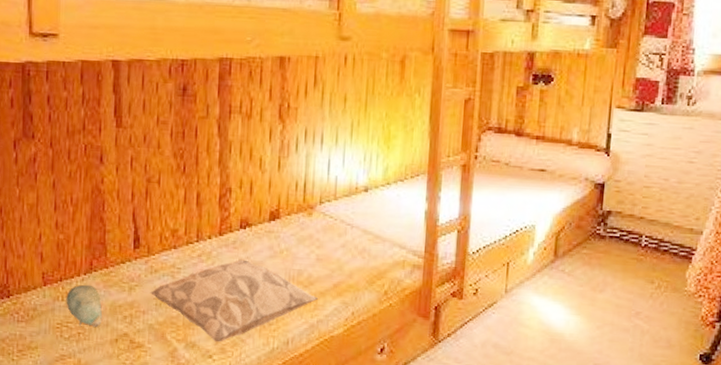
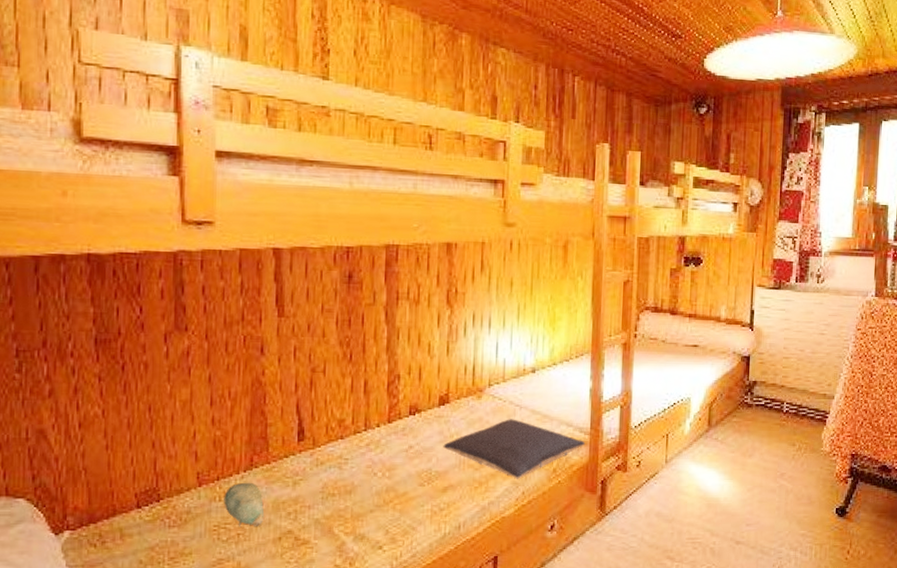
decorative pillow: present [150,259,318,343] -> none [315,446,489,532]
pillow: none [273,237,419,299] -> present [443,419,585,479]

